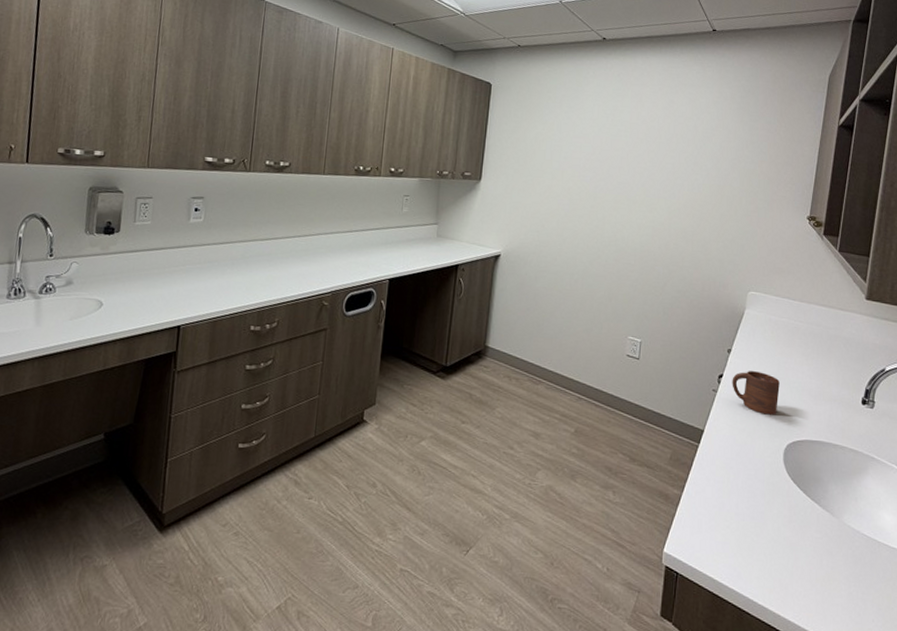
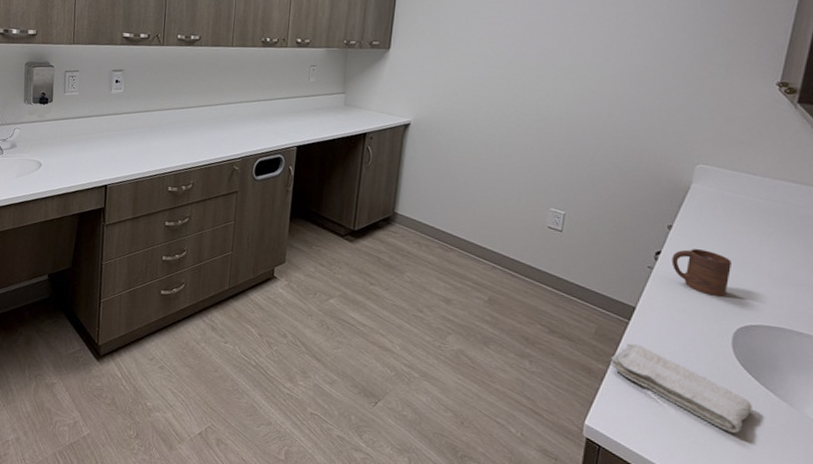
washcloth: none [684,466,802,546] -> present [611,343,752,433]

